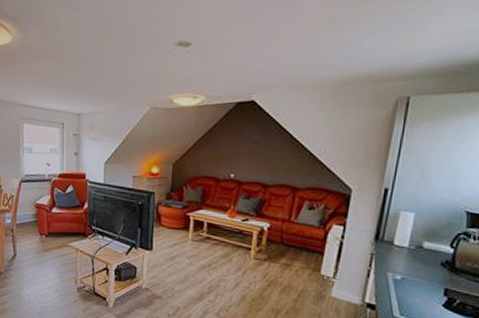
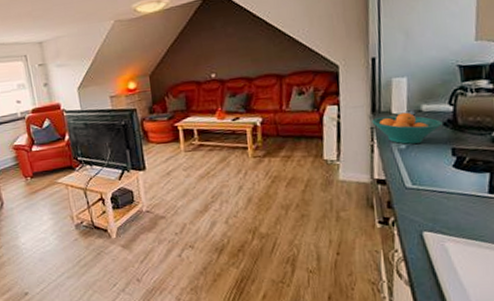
fruit bowl: none [373,245,441,277] -> present [372,112,443,144]

